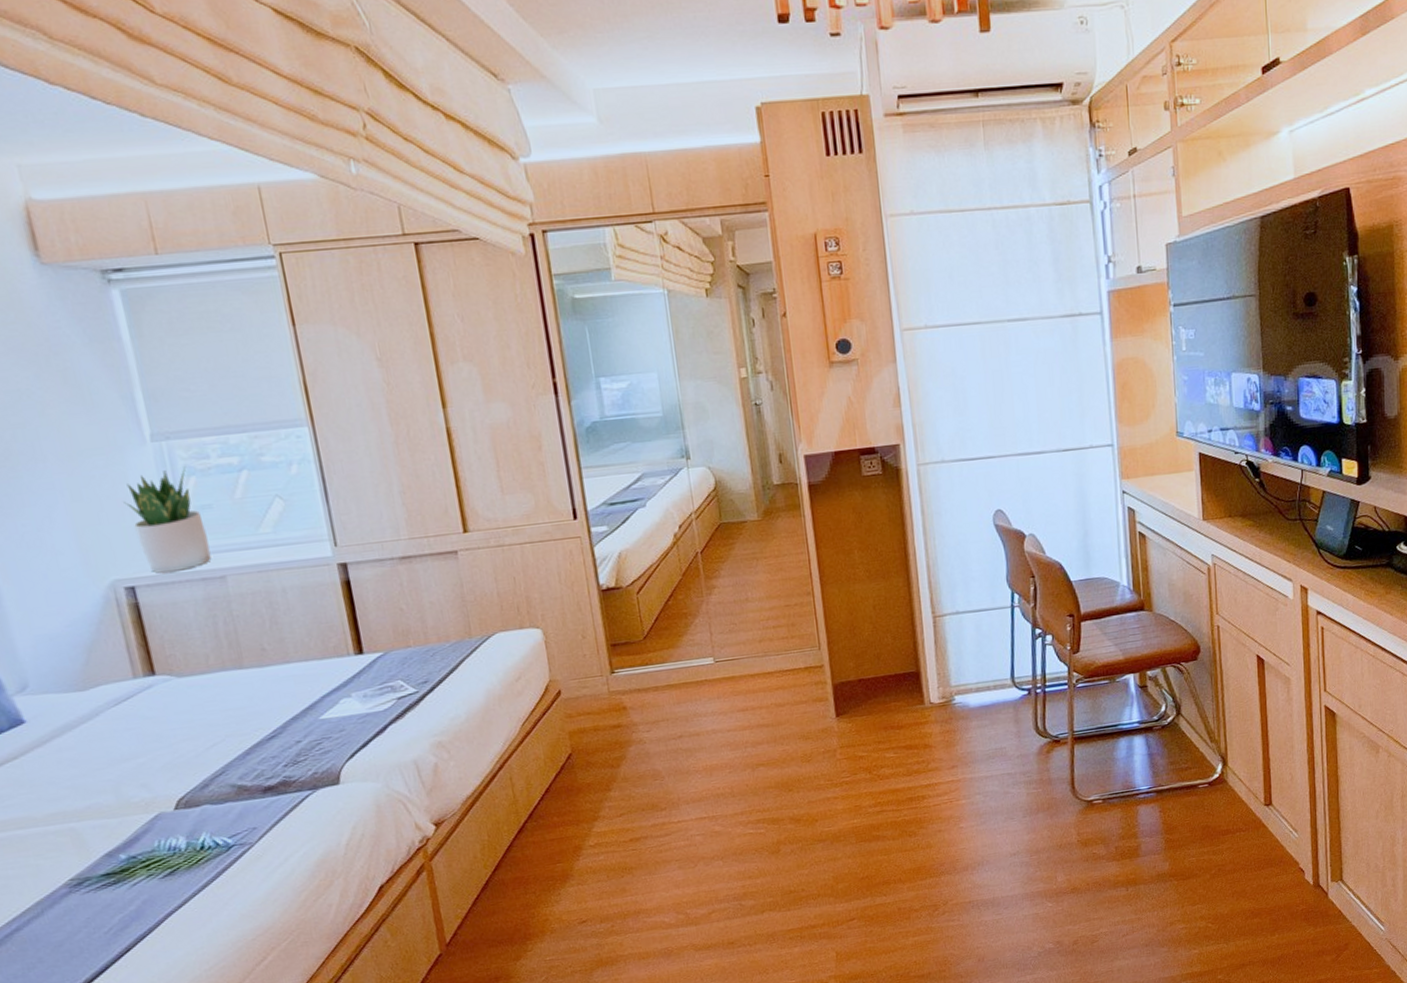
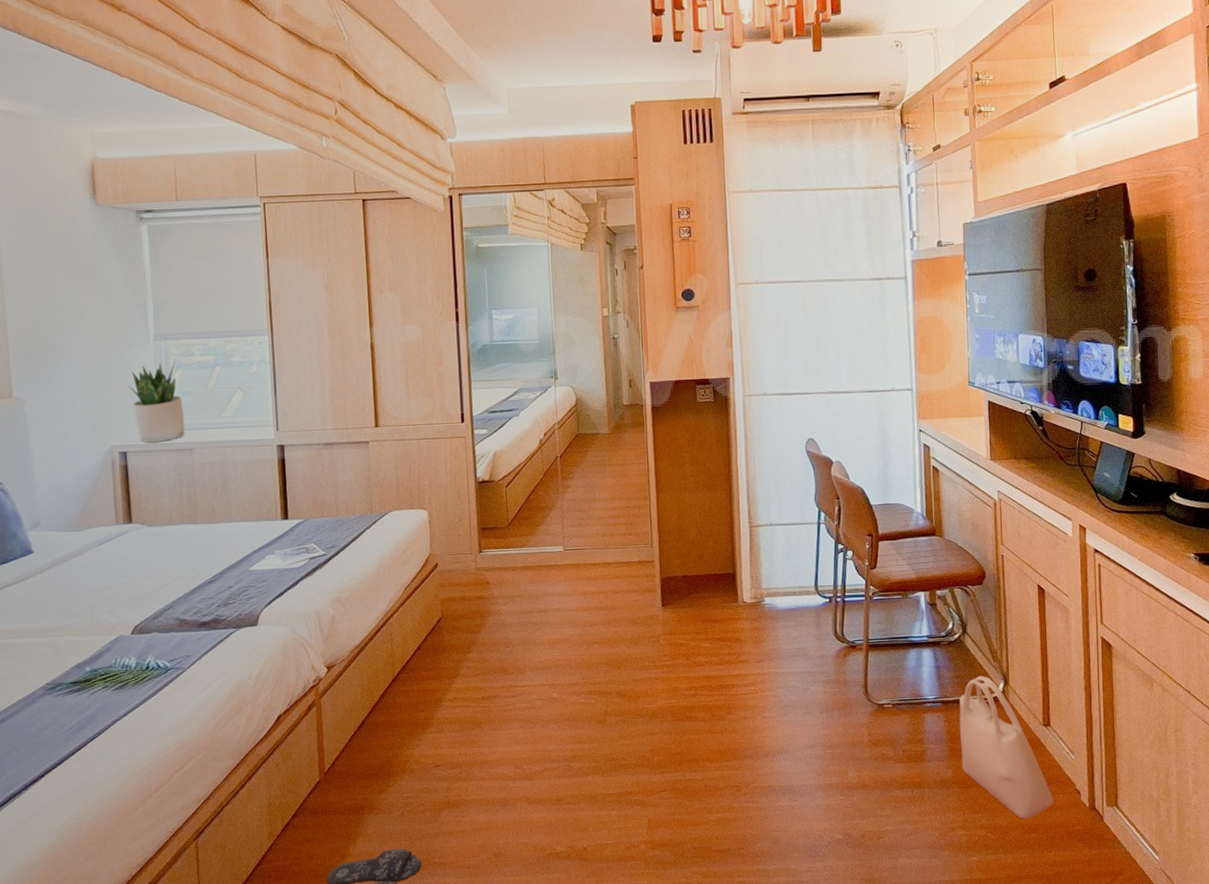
handbag: none [1175,758,1277,906] -> present [959,675,1054,820]

